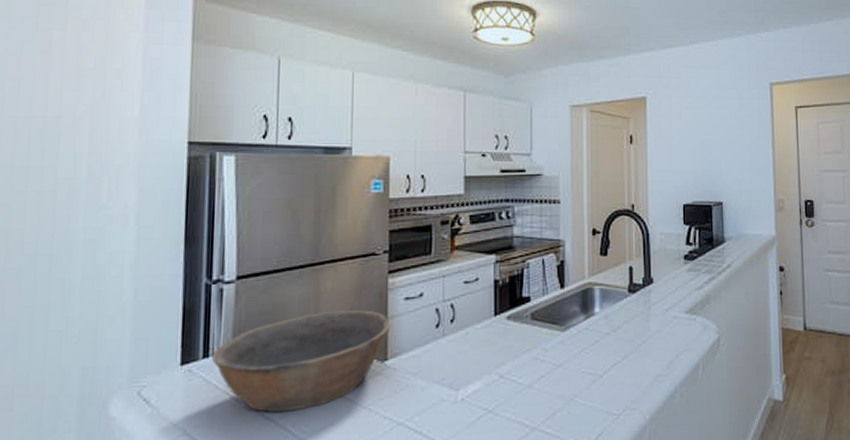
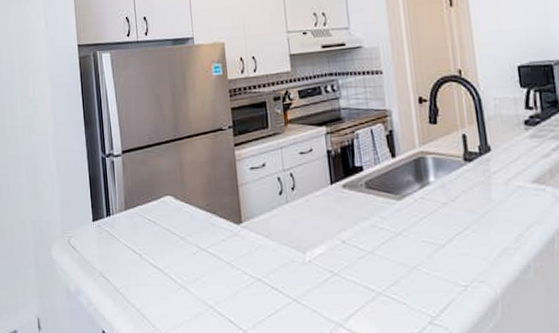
bowl: present [212,310,391,413] -> none [112,178,242,263]

